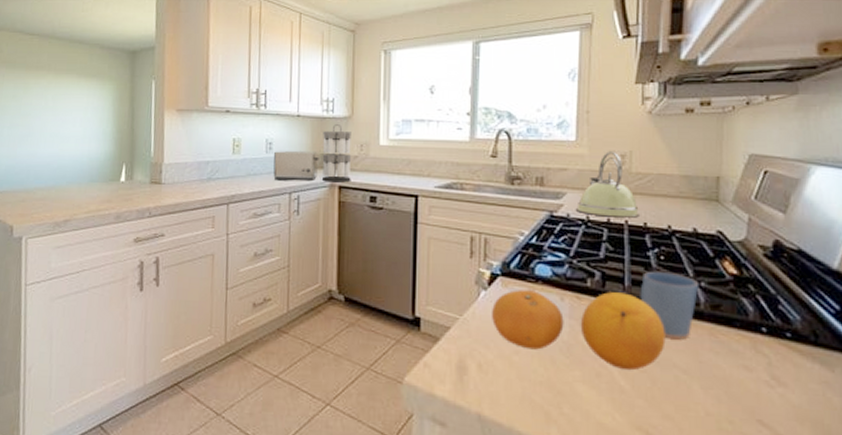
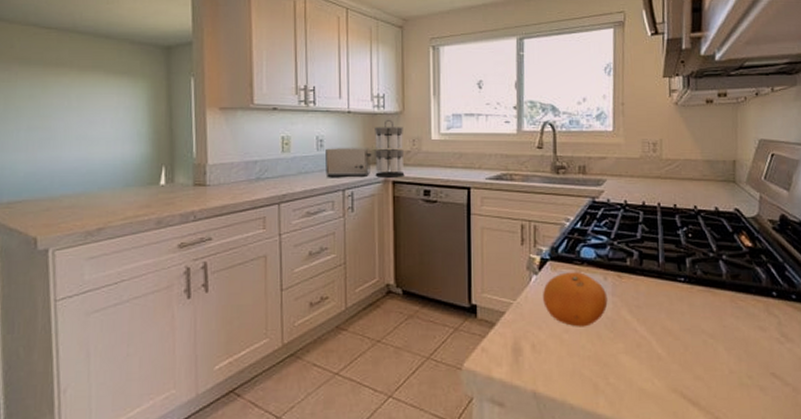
kettle: present [576,151,639,218] -> none [615,140,670,201]
fruit: present [580,292,666,371] -> none [621,269,695,339]
mug: present [640,271,699,338] -> none [672,247,722,307]

